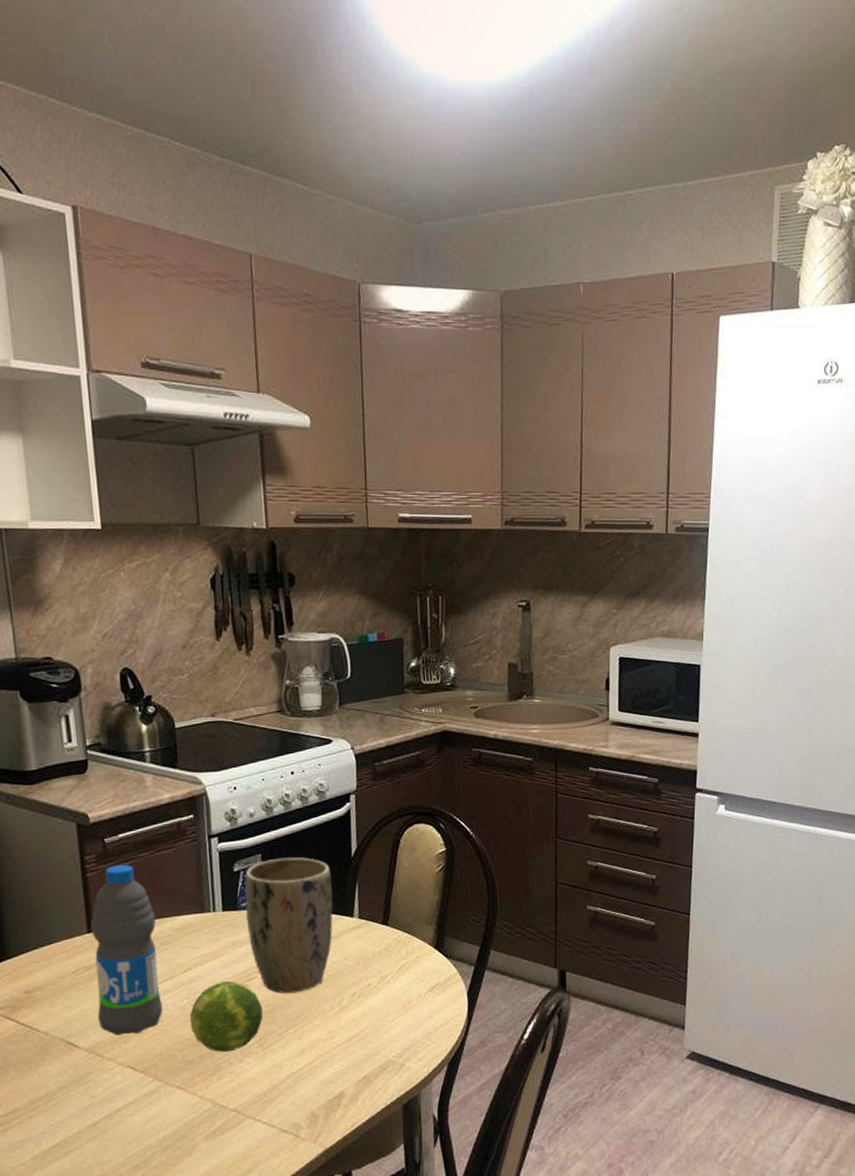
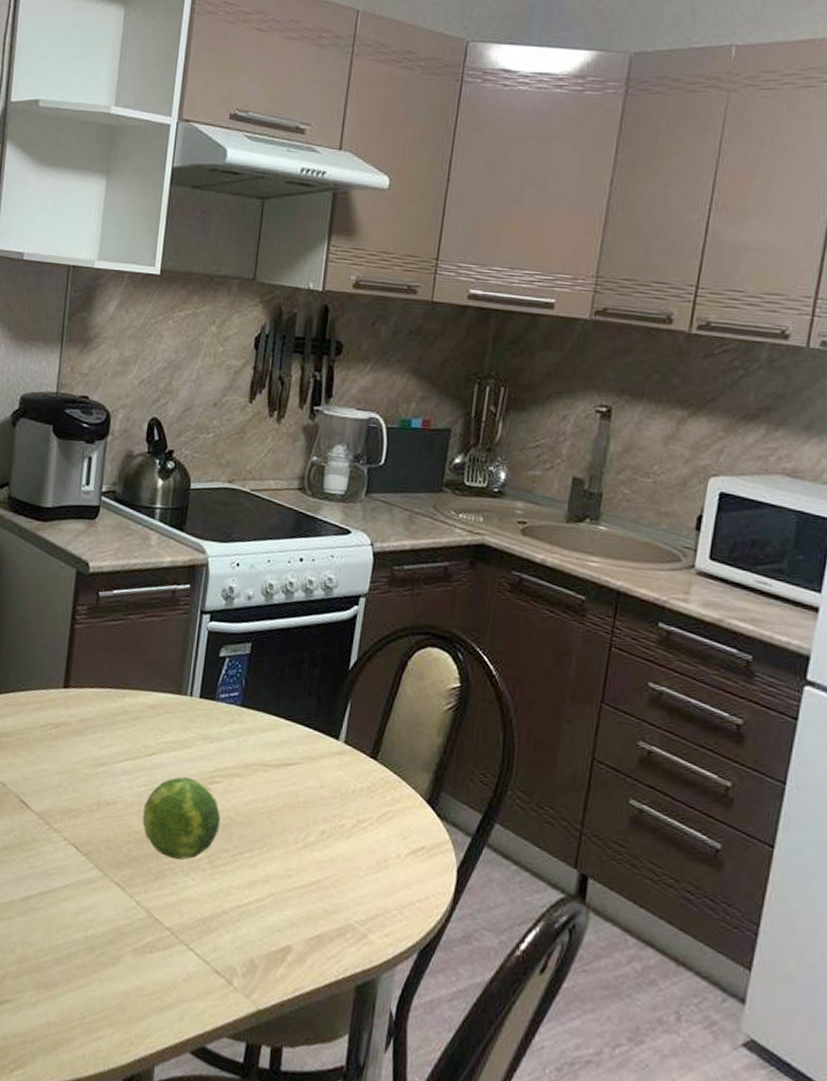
water bottle: present [90,864,163,1036] -> none [54,622,131,811]
plant pot: present [244,857,333,994] -> none [220,651,323,813]

